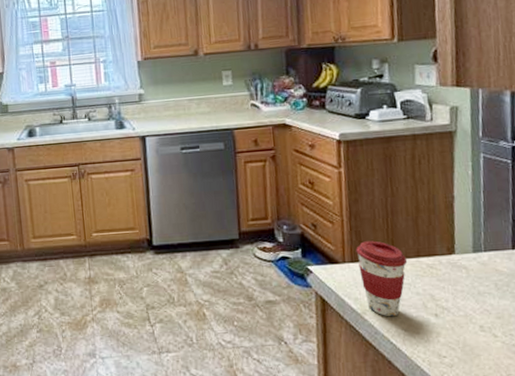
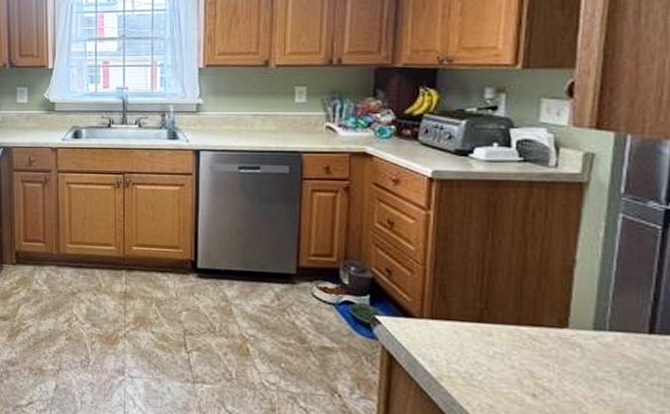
coffee cup: present [356,240,408,317] -> none [438,297,504,389]

